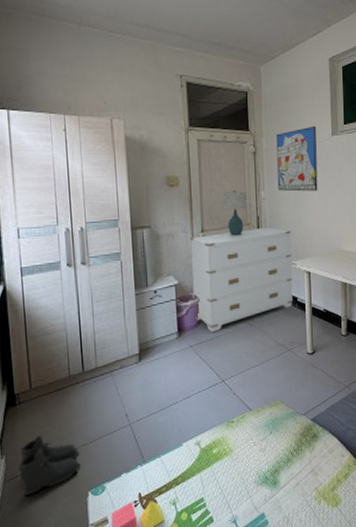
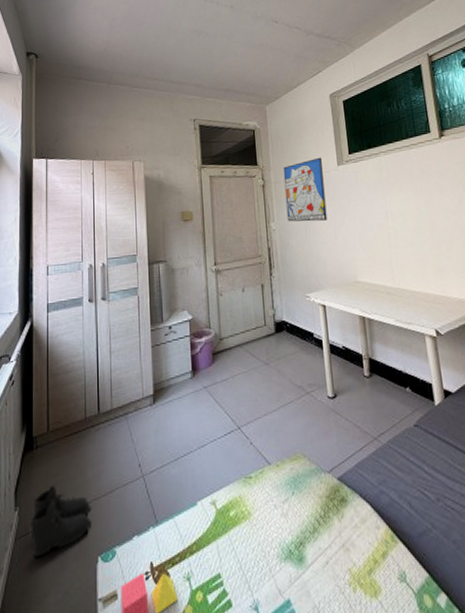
dresser: present [190,227,294,333] -> none [203,258,310,373]
table lamp: present [222,190,247,236] -> none [234,223,258,269]

